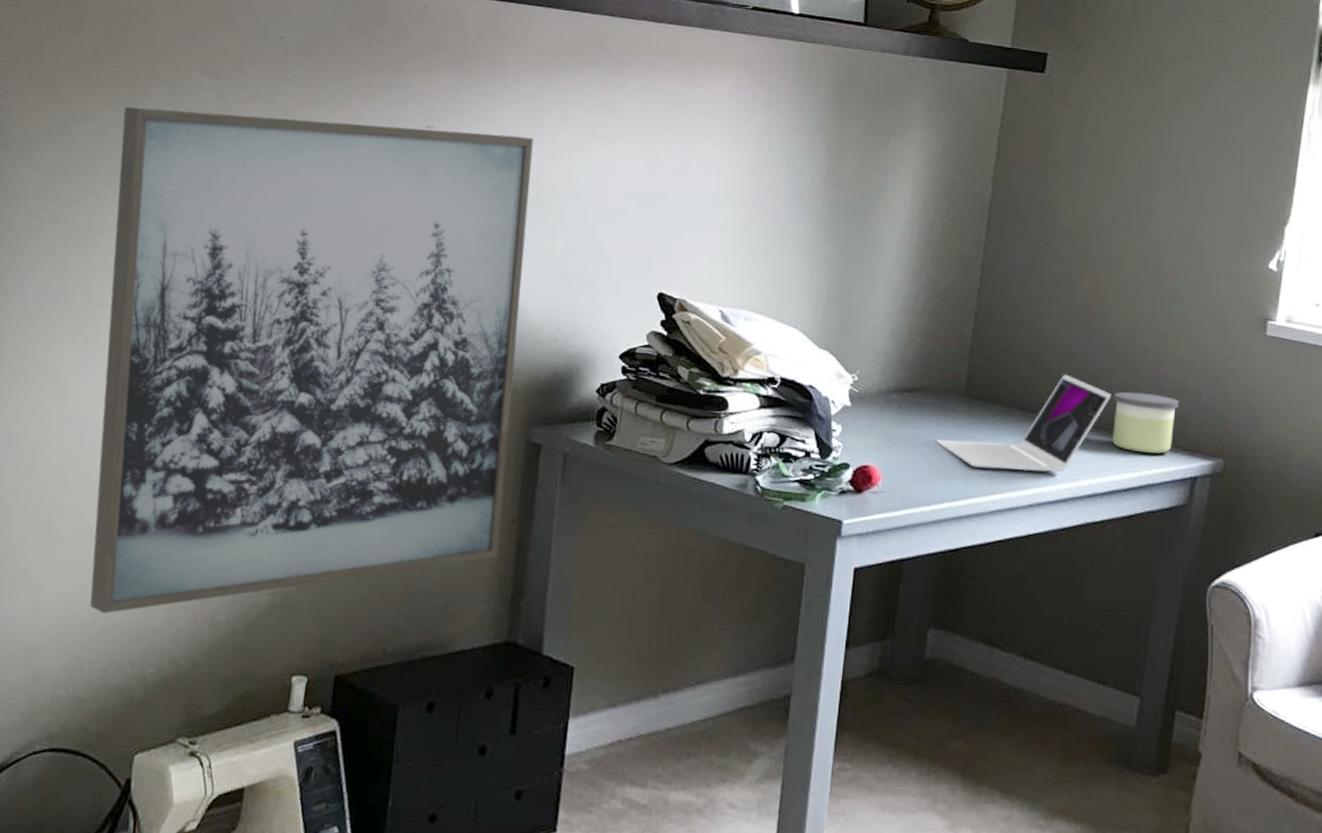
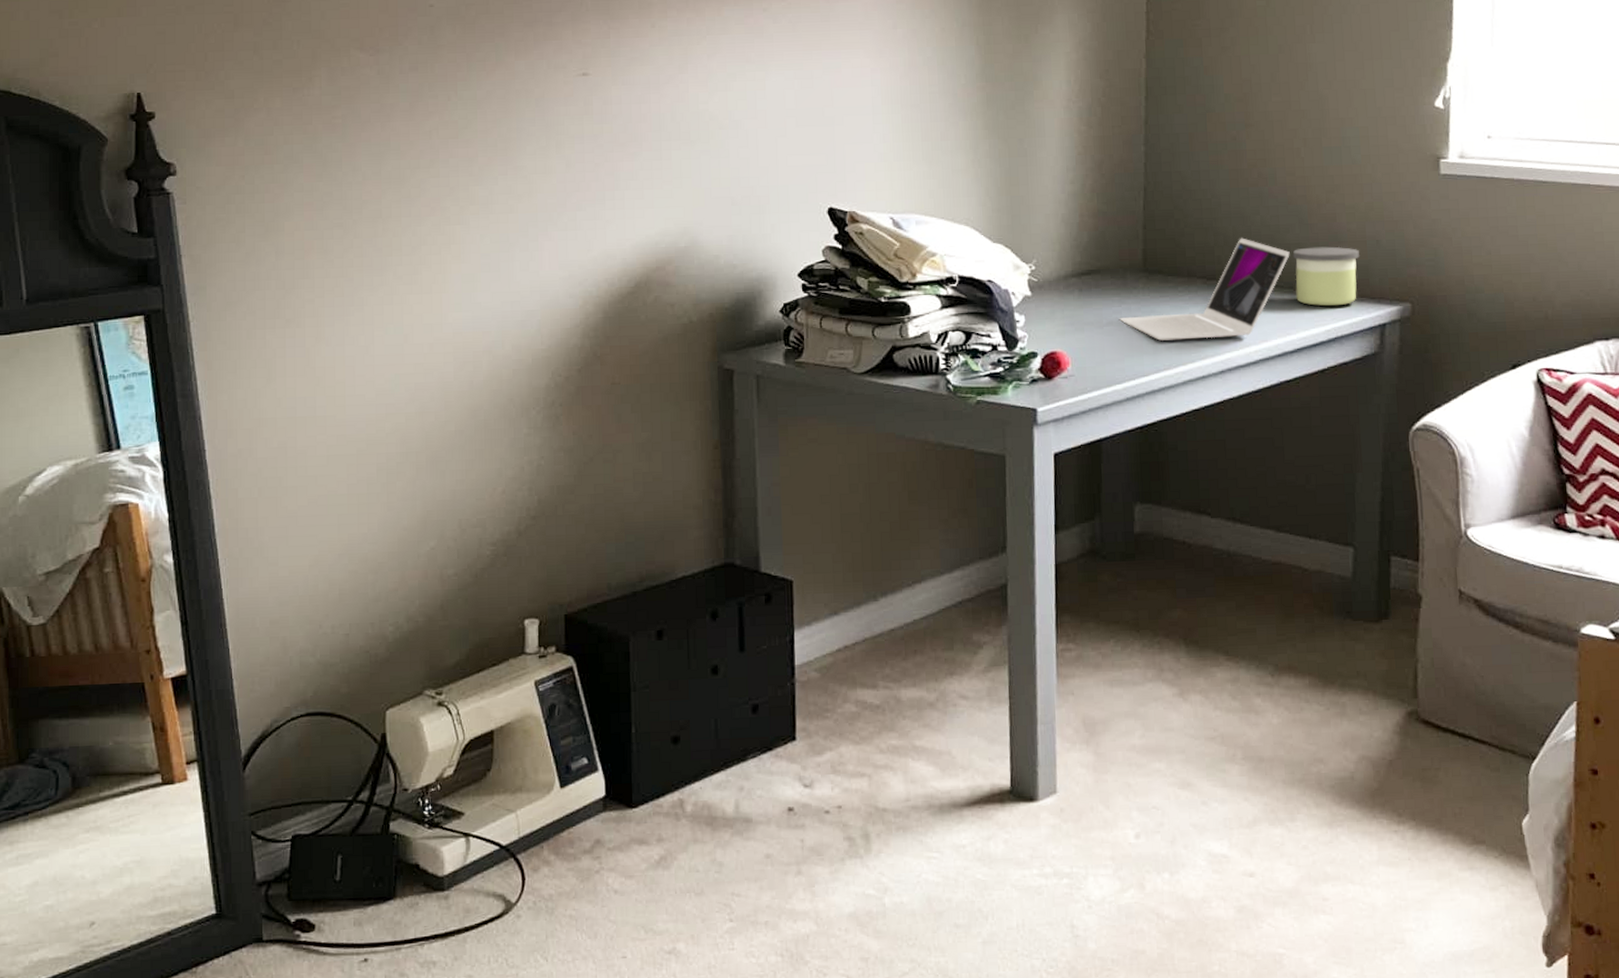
wall art: present [90,106,534,614] -> none [291,72,705,581]

